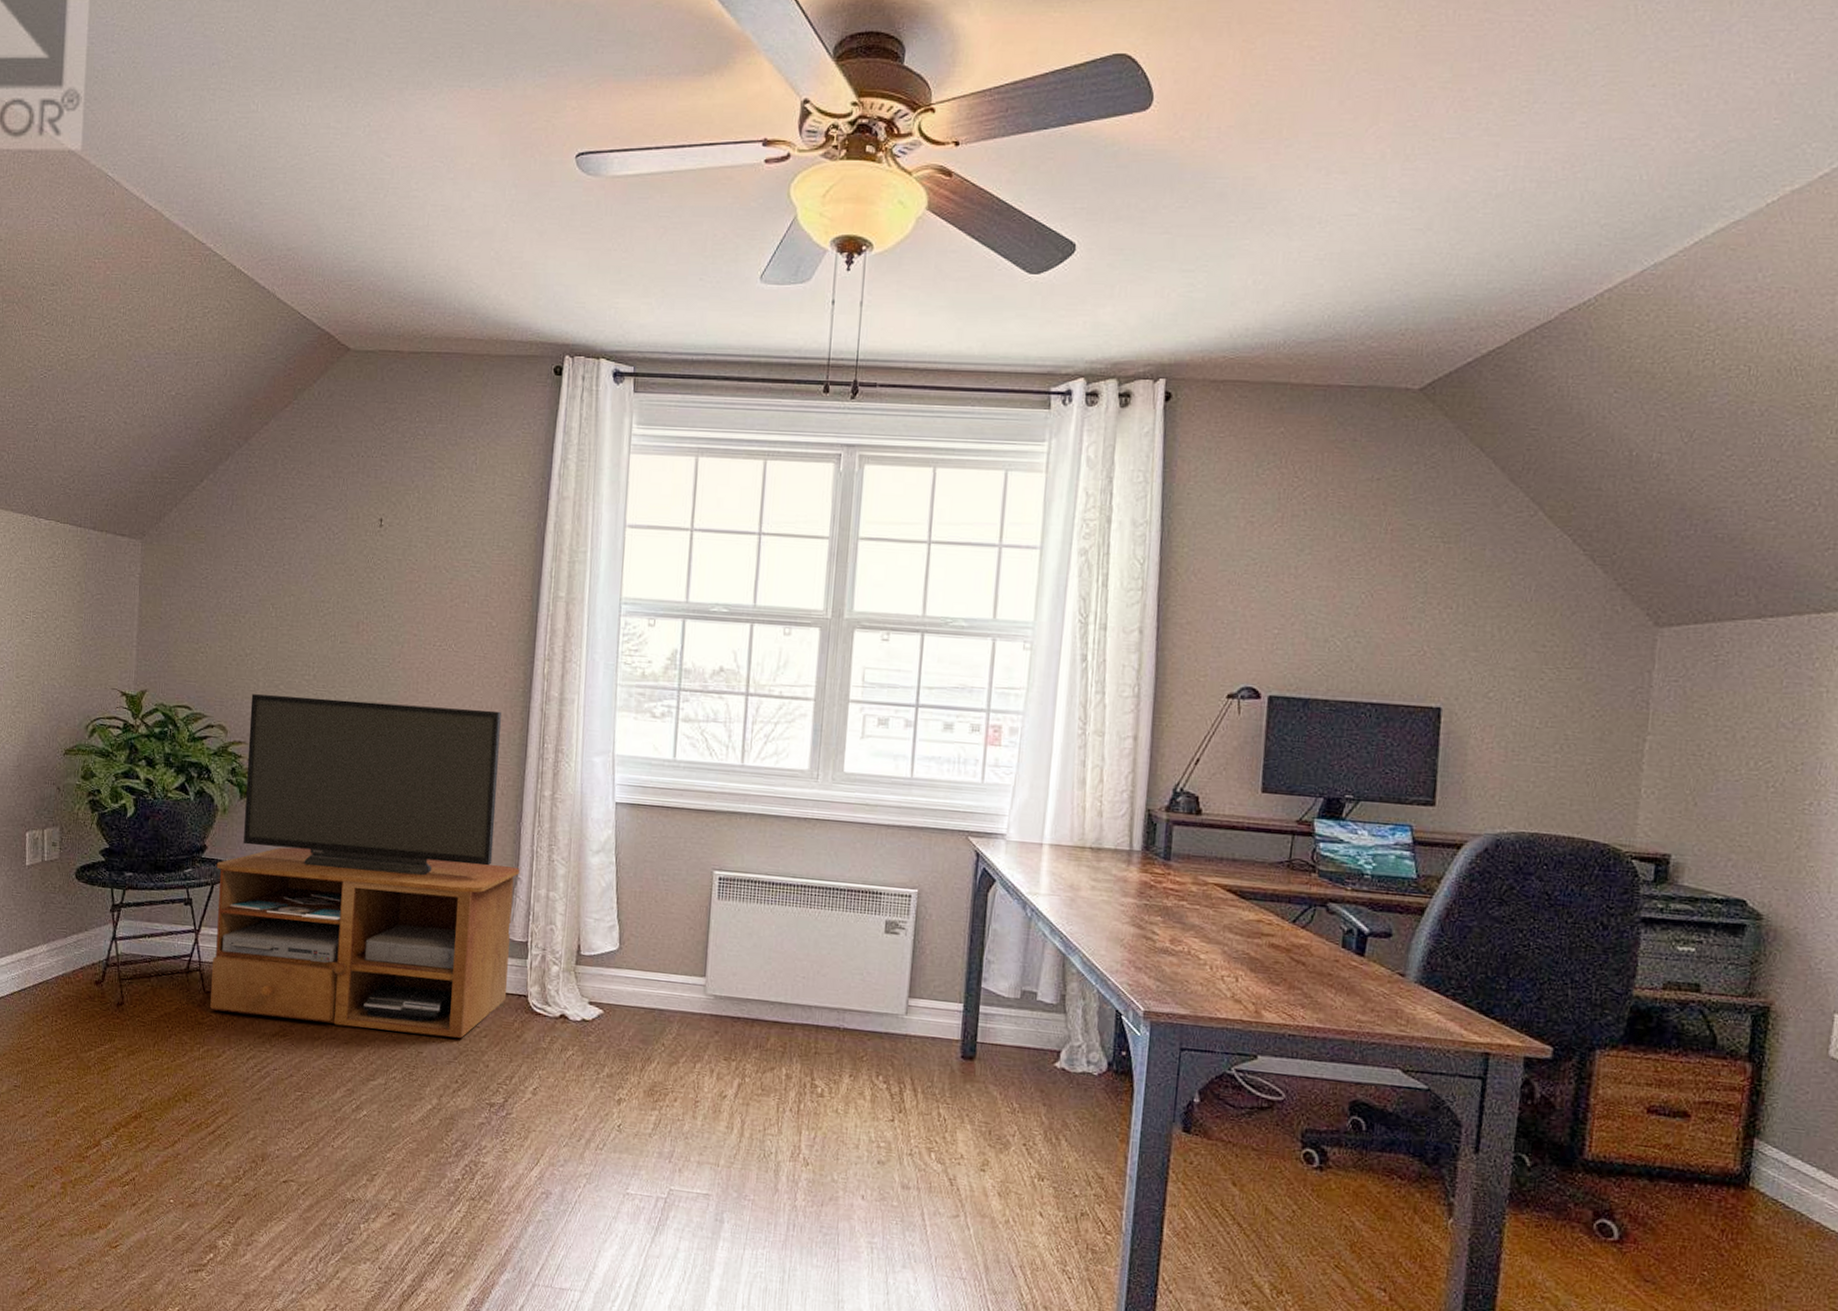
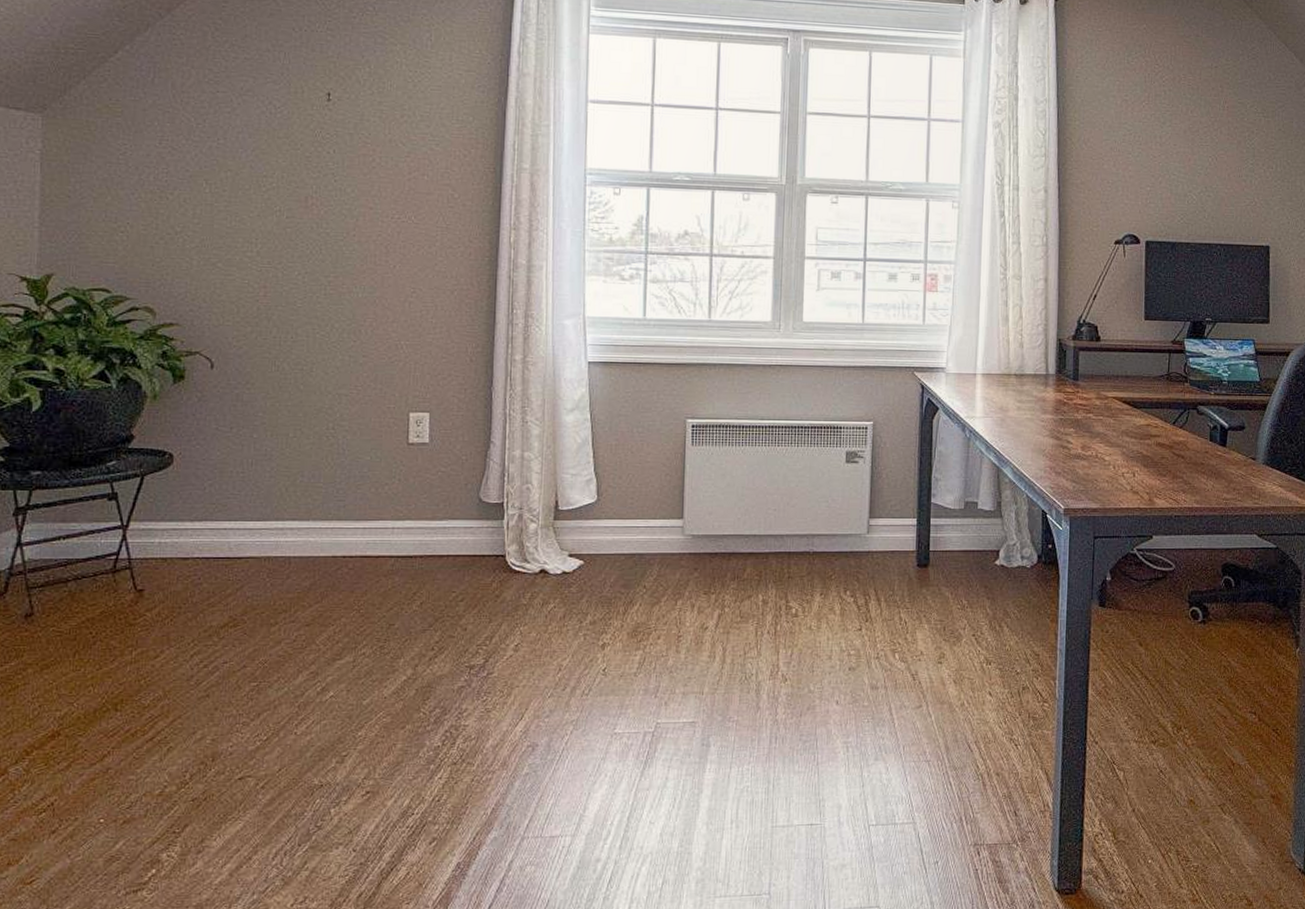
tv stand: present [210,694,520,1038] -> none [144,273,492,609]

